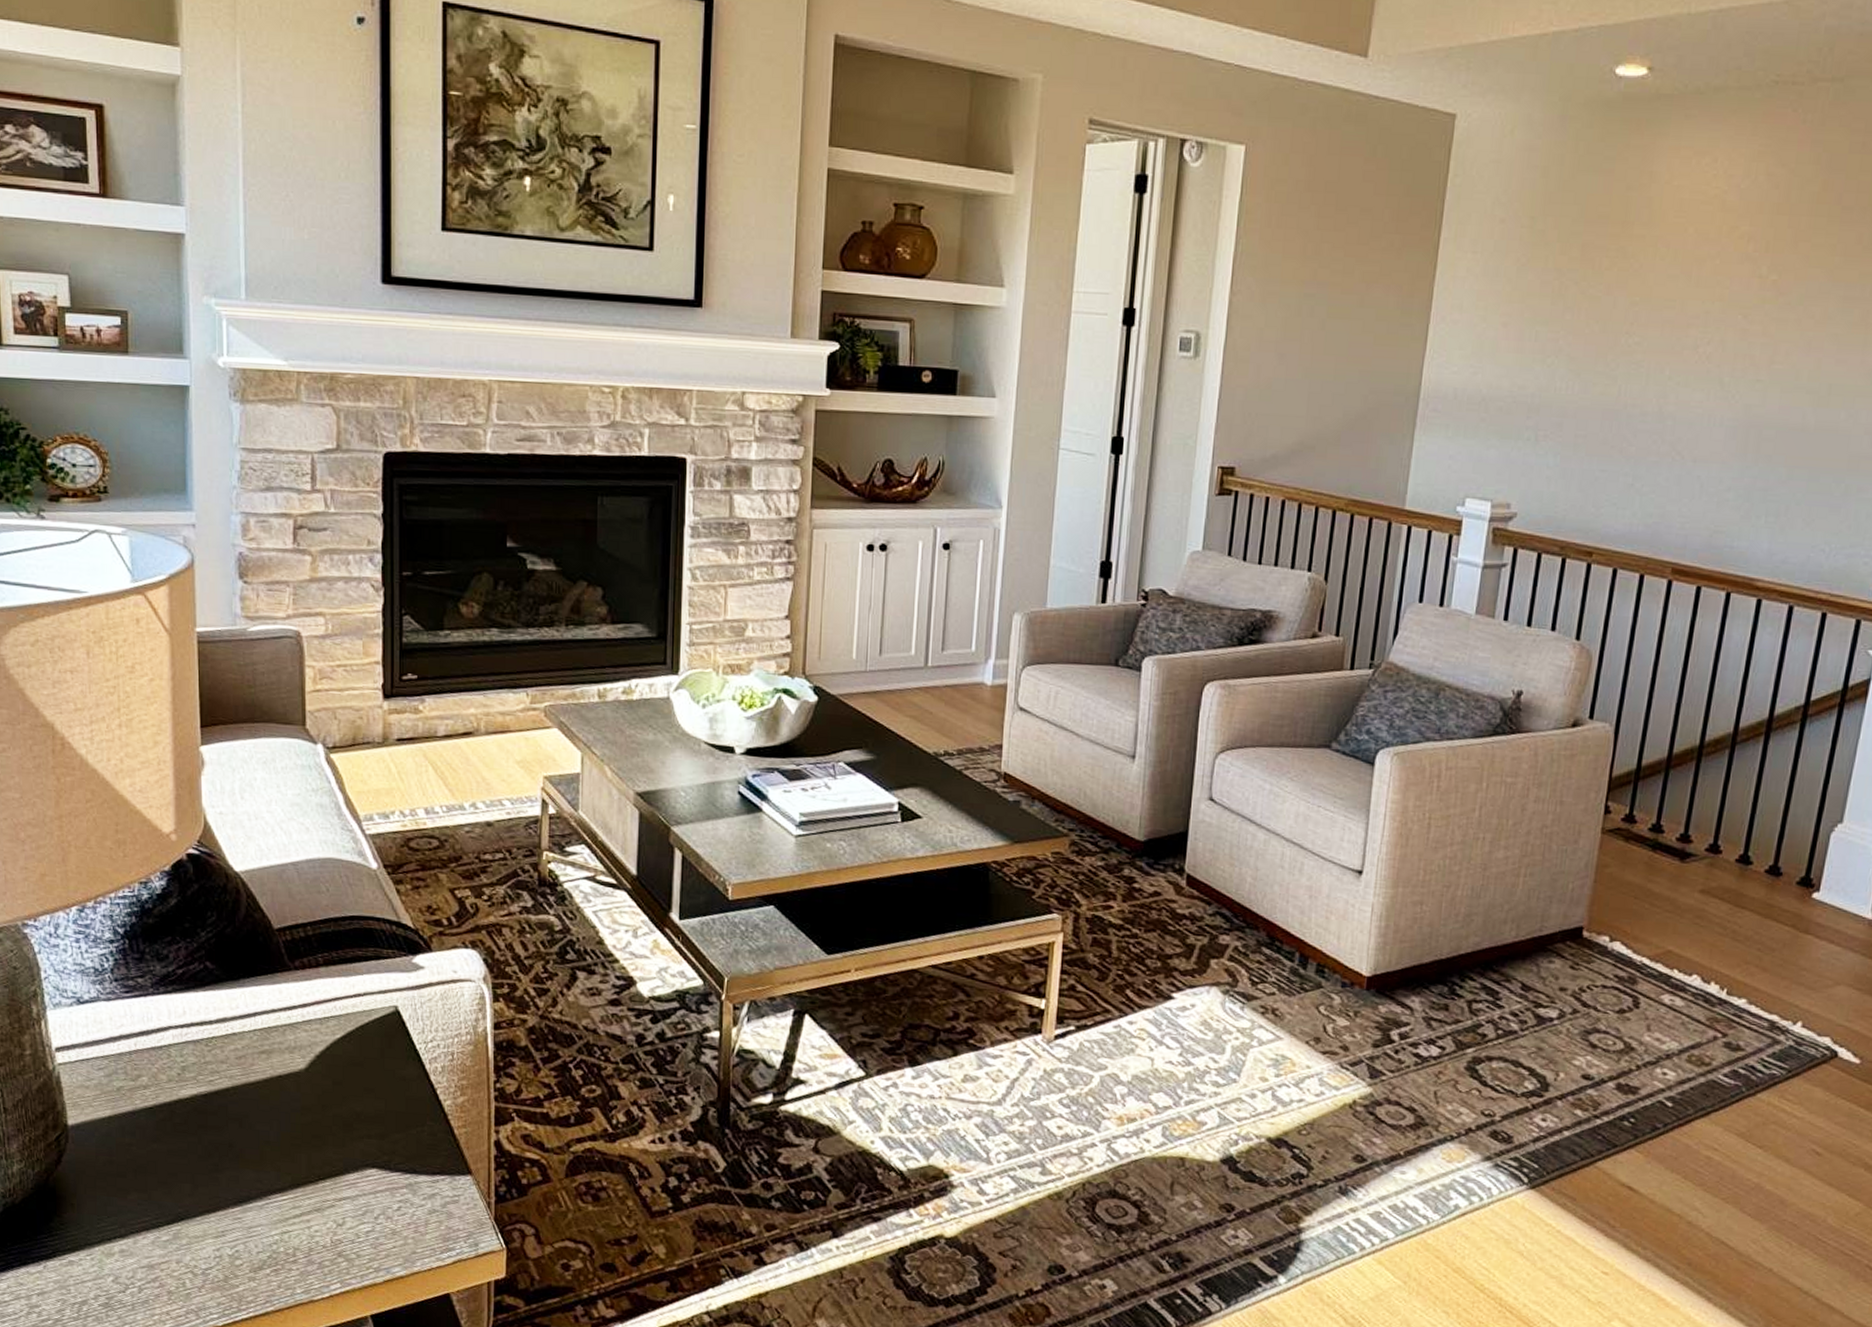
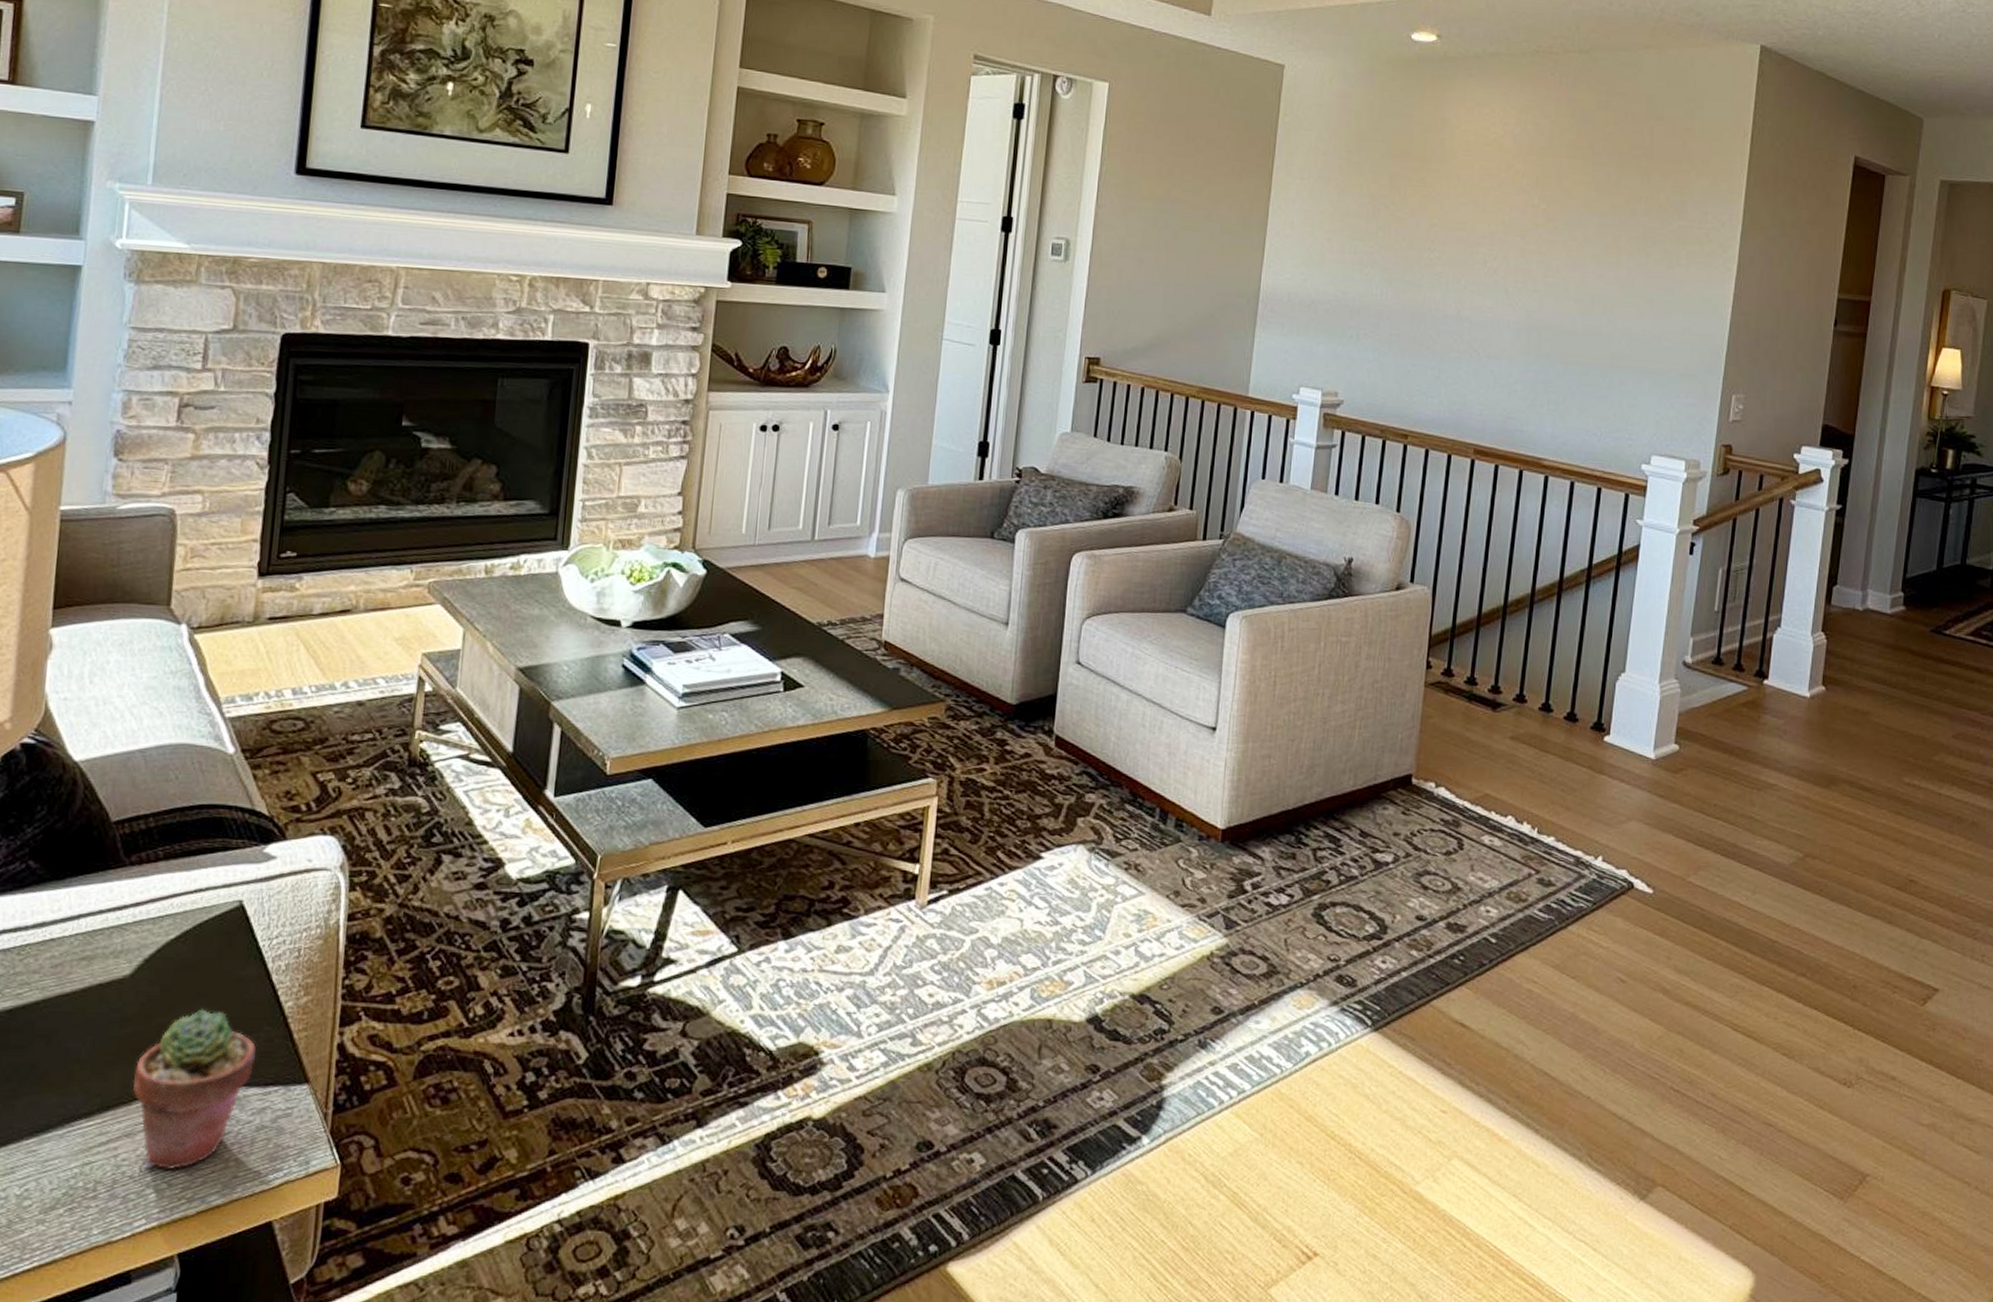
potted succulent: none [317,1102,423,1243] -> present [133,1009,257,1169]

